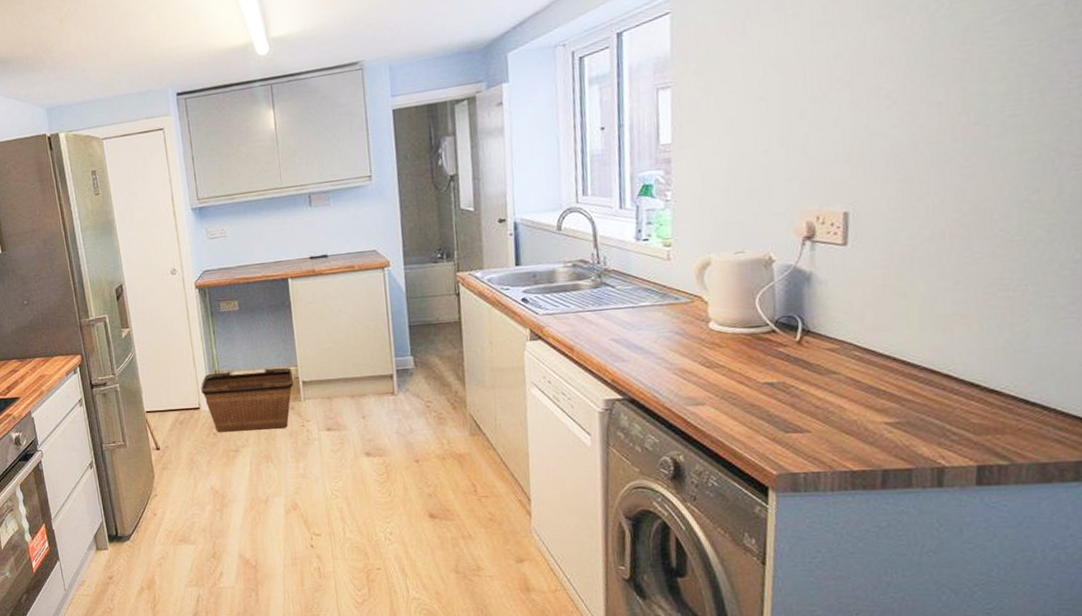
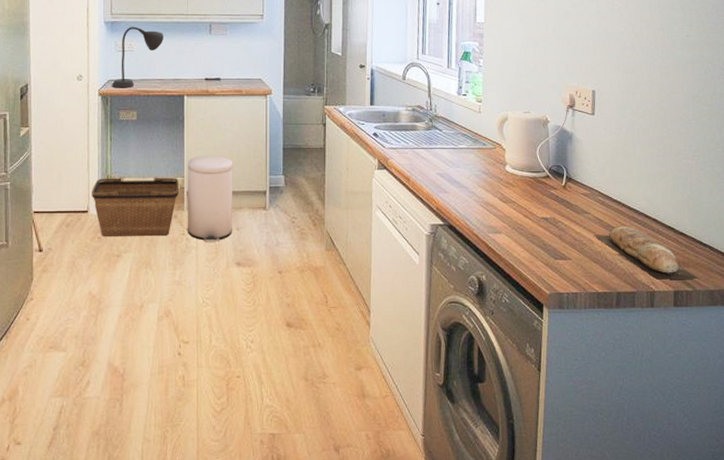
desk lamp: none [207,209,258,279] -> present [111,27,163,88]
pedal bin: none [299,340,358,433] -> present [187,156,233,242]
bread loaf: none [845,385,1024,452] -> present [593,225,700,280]

